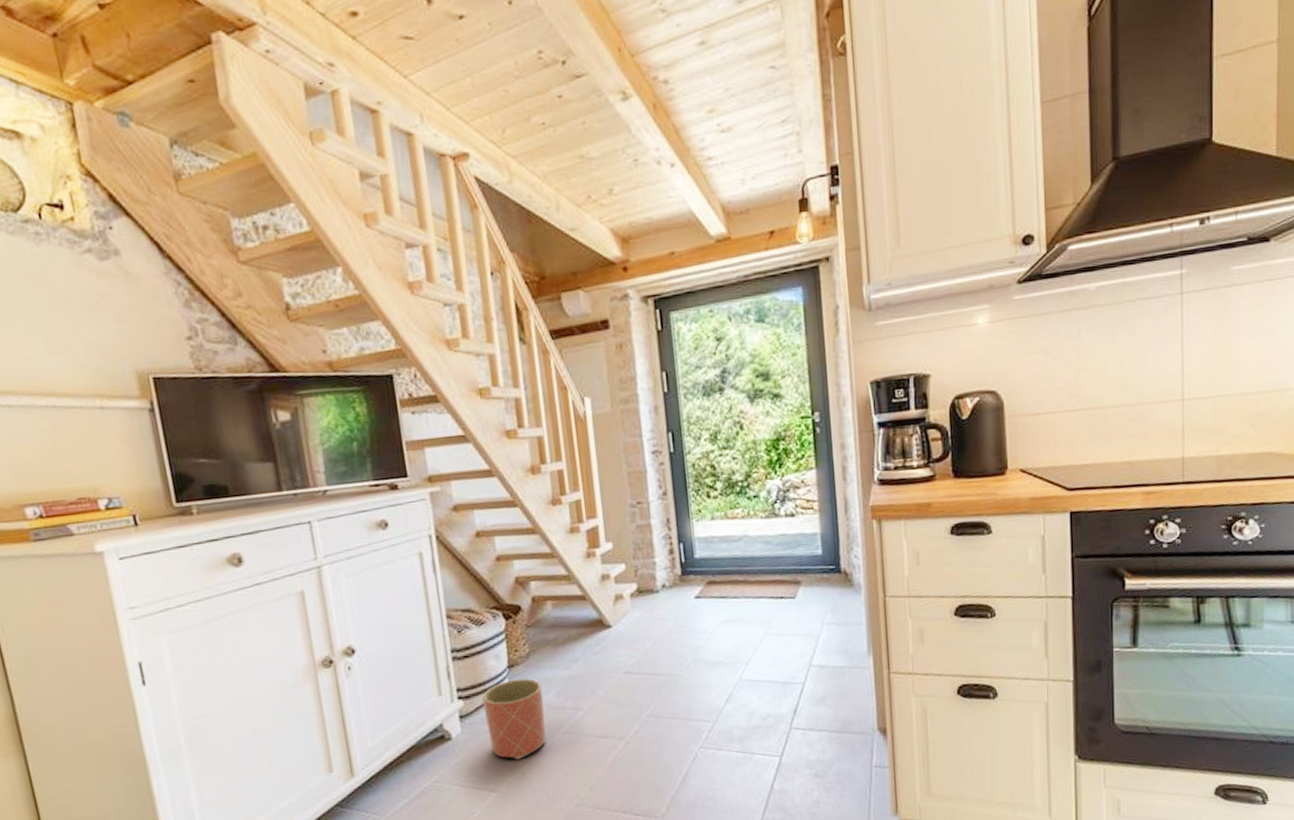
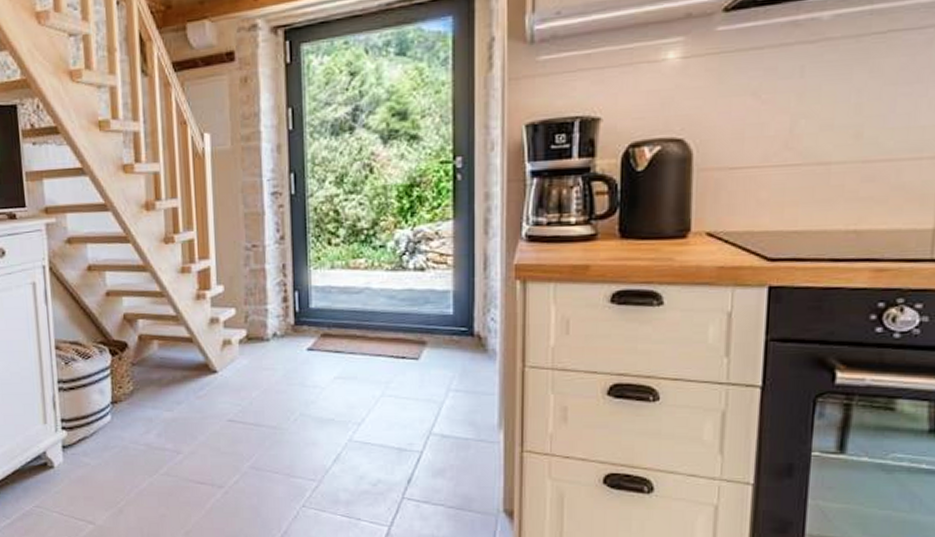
planter: present [482,678,546,760] -> none [84,415,145,495]

